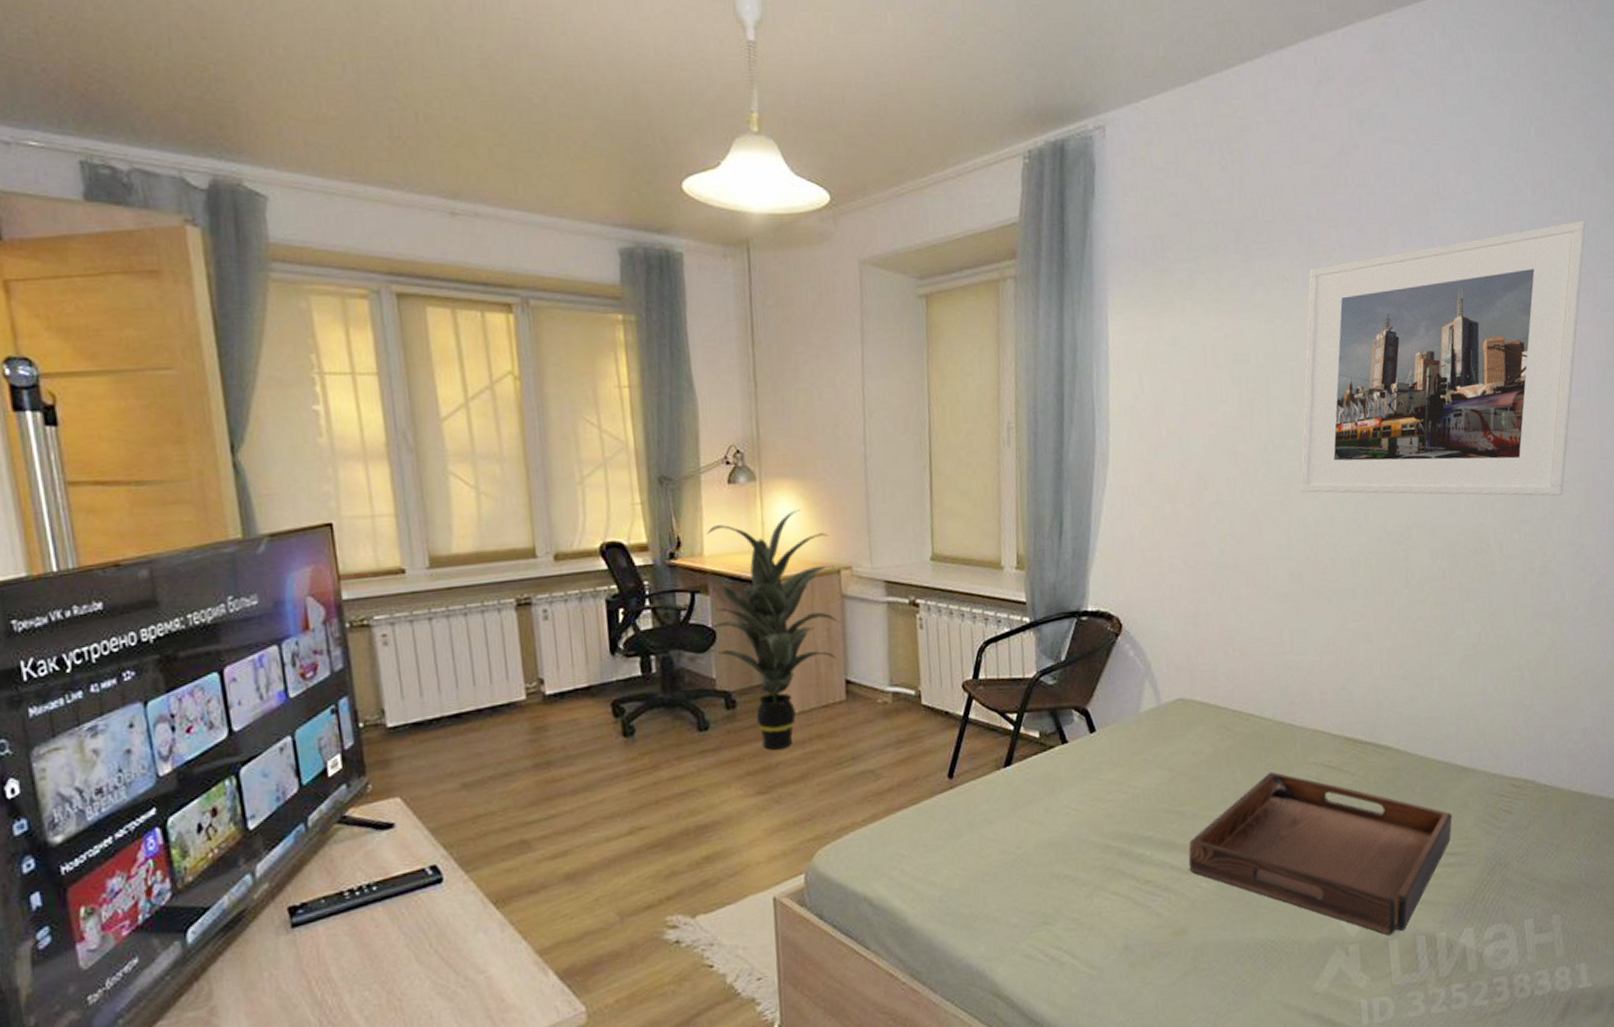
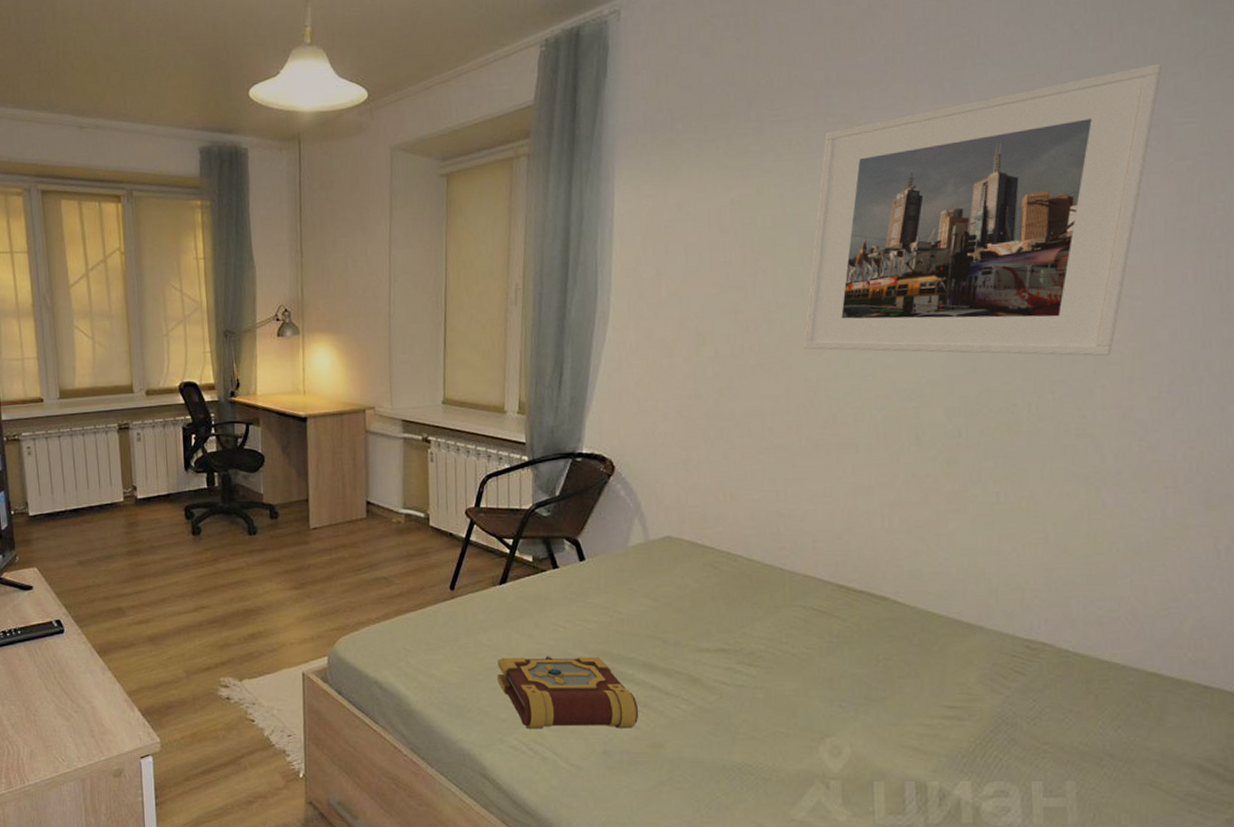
indoor plant: present [707,508,840,750] -> none [258,358,363,554]
book: none [1006,839,1159,933] -> present [497,656,638,729]
serving tray: present [1188,771,1453,935] -> none [669,610,954,776]

